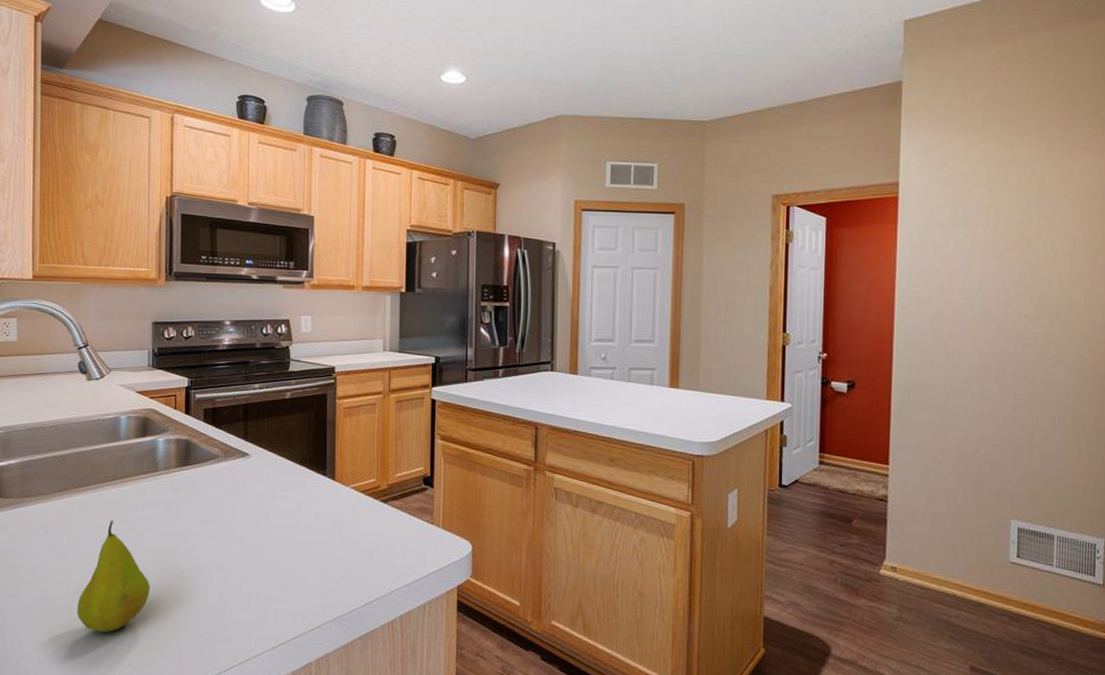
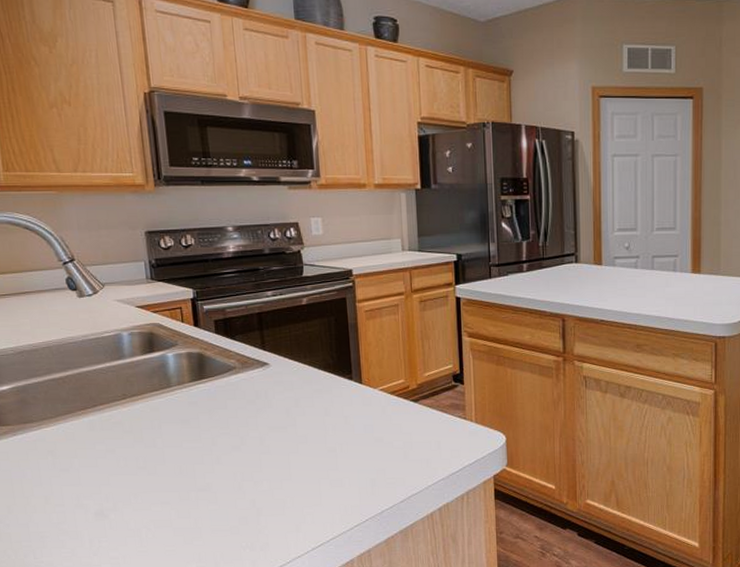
fruit: present [76,520,150,632] -> none [99,439,178,550]

